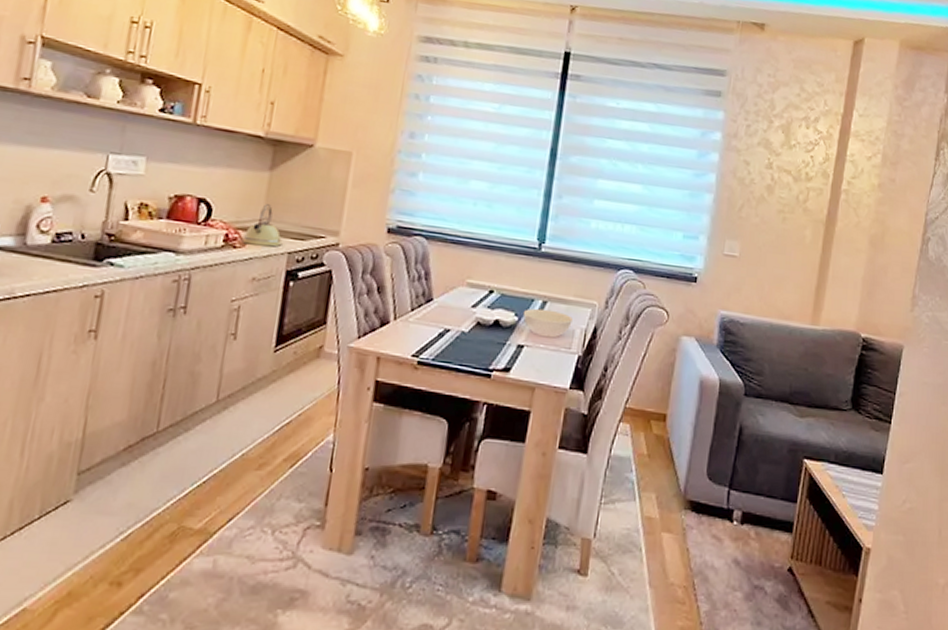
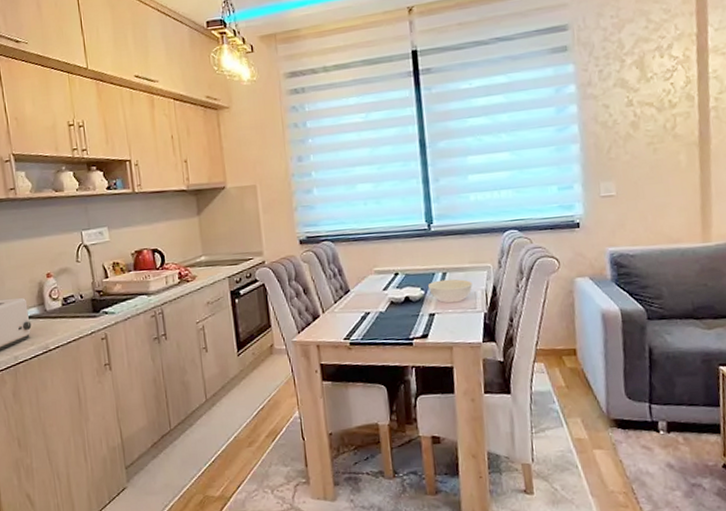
kettle: present [241,204,283,248] -> none [191,242,222,278]

